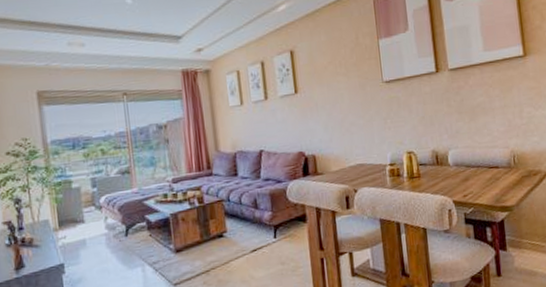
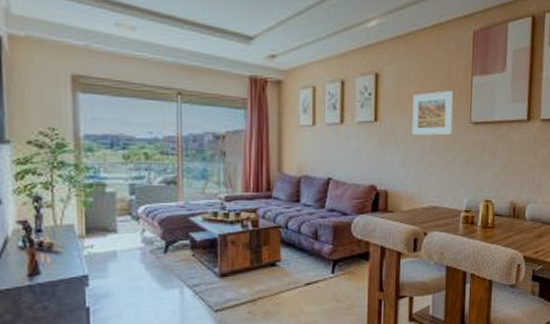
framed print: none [326,56,368,101] -> present [411,90,454,136]

